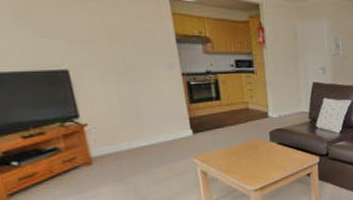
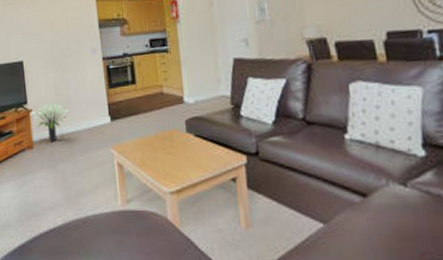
potted plant: none [87,117,141,157] -> present [32,103,70,142]

